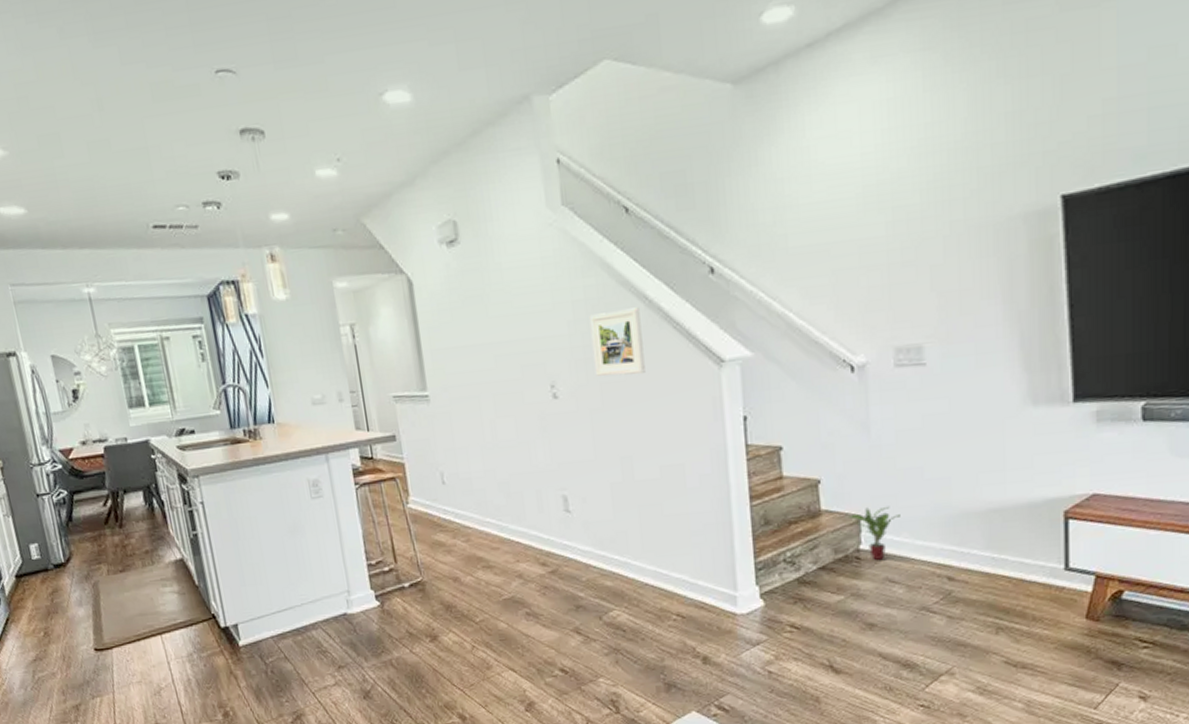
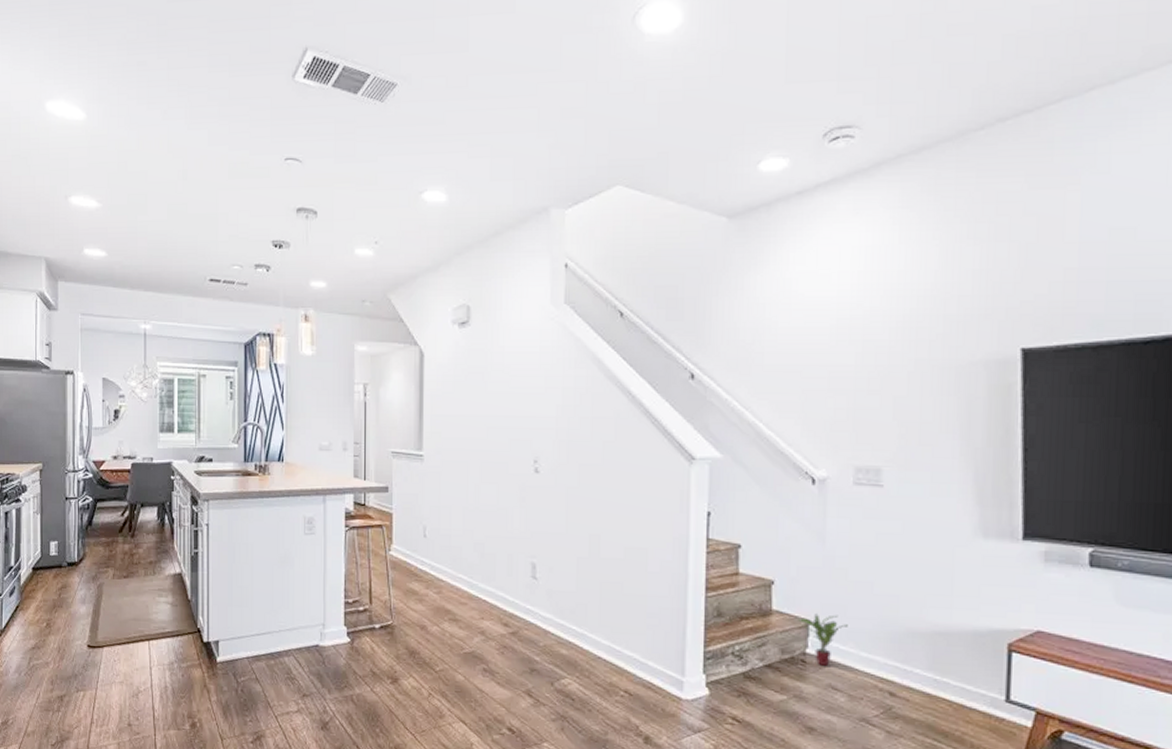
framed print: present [589,307,645,376] -> none [576,400,623,461]

